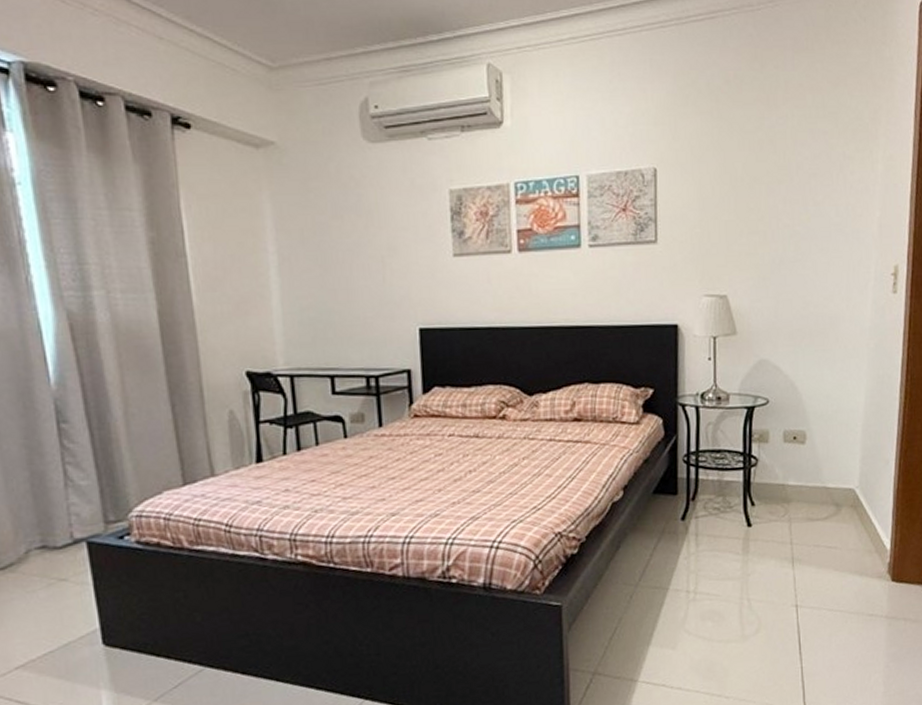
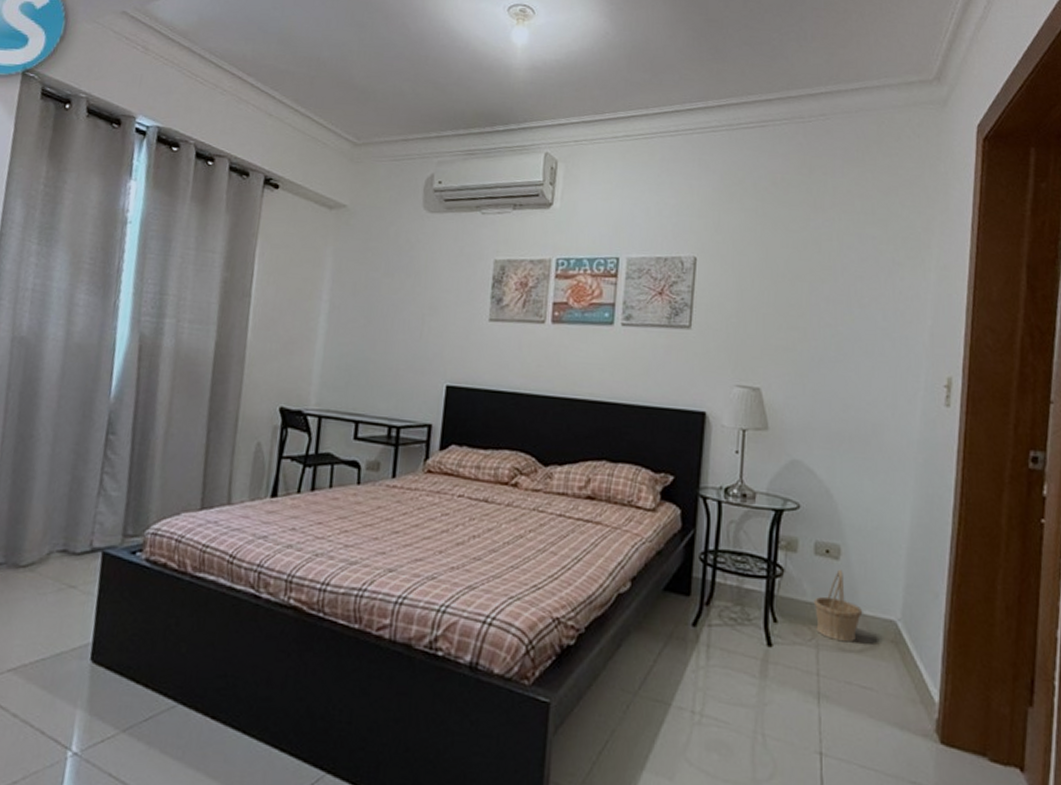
basket: none [785,452,827,513] -> present [813,569,863,642]

